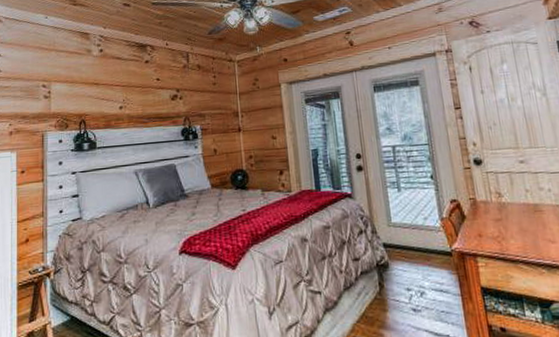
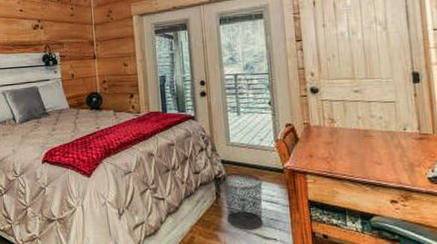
waste bin: none [383,257,434,326] -> present [220,172,263,230]

